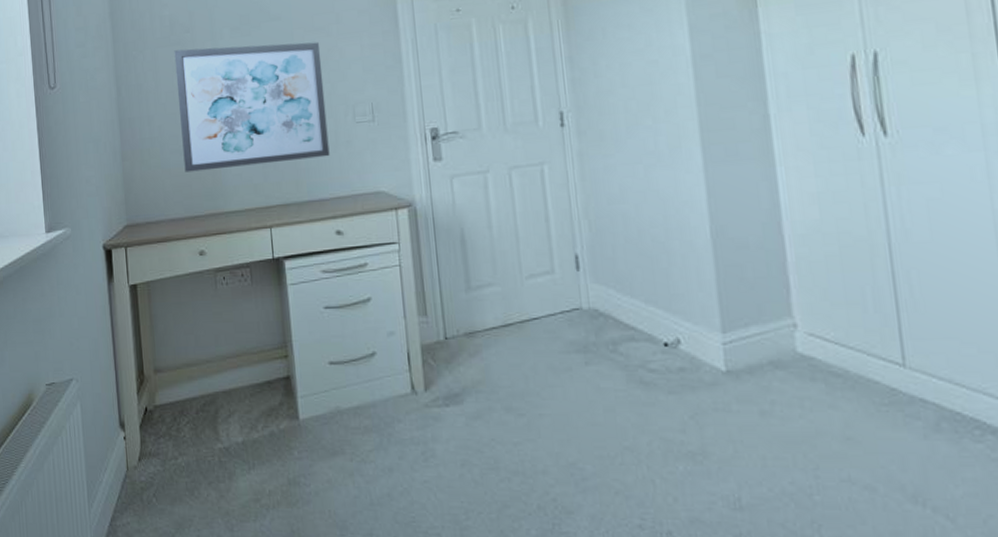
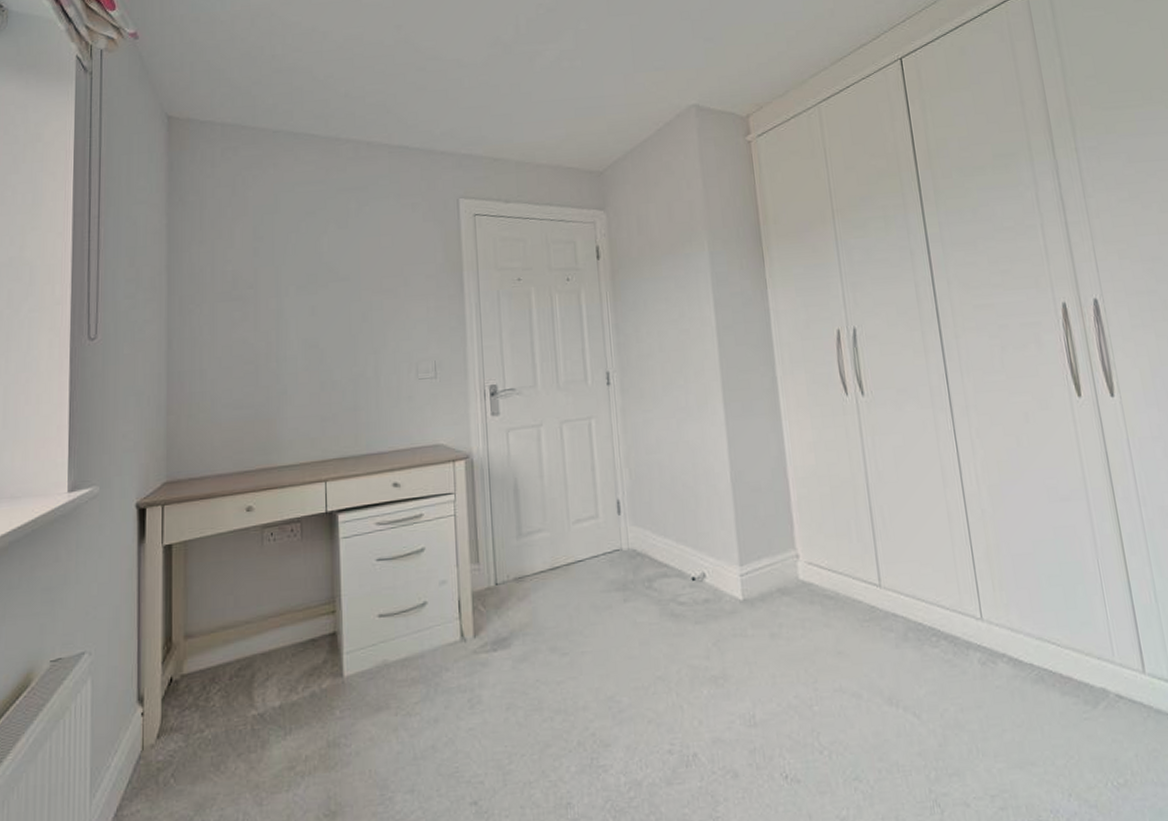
wall art: present [174,41,330,173] -> none [235,302,391,427]

